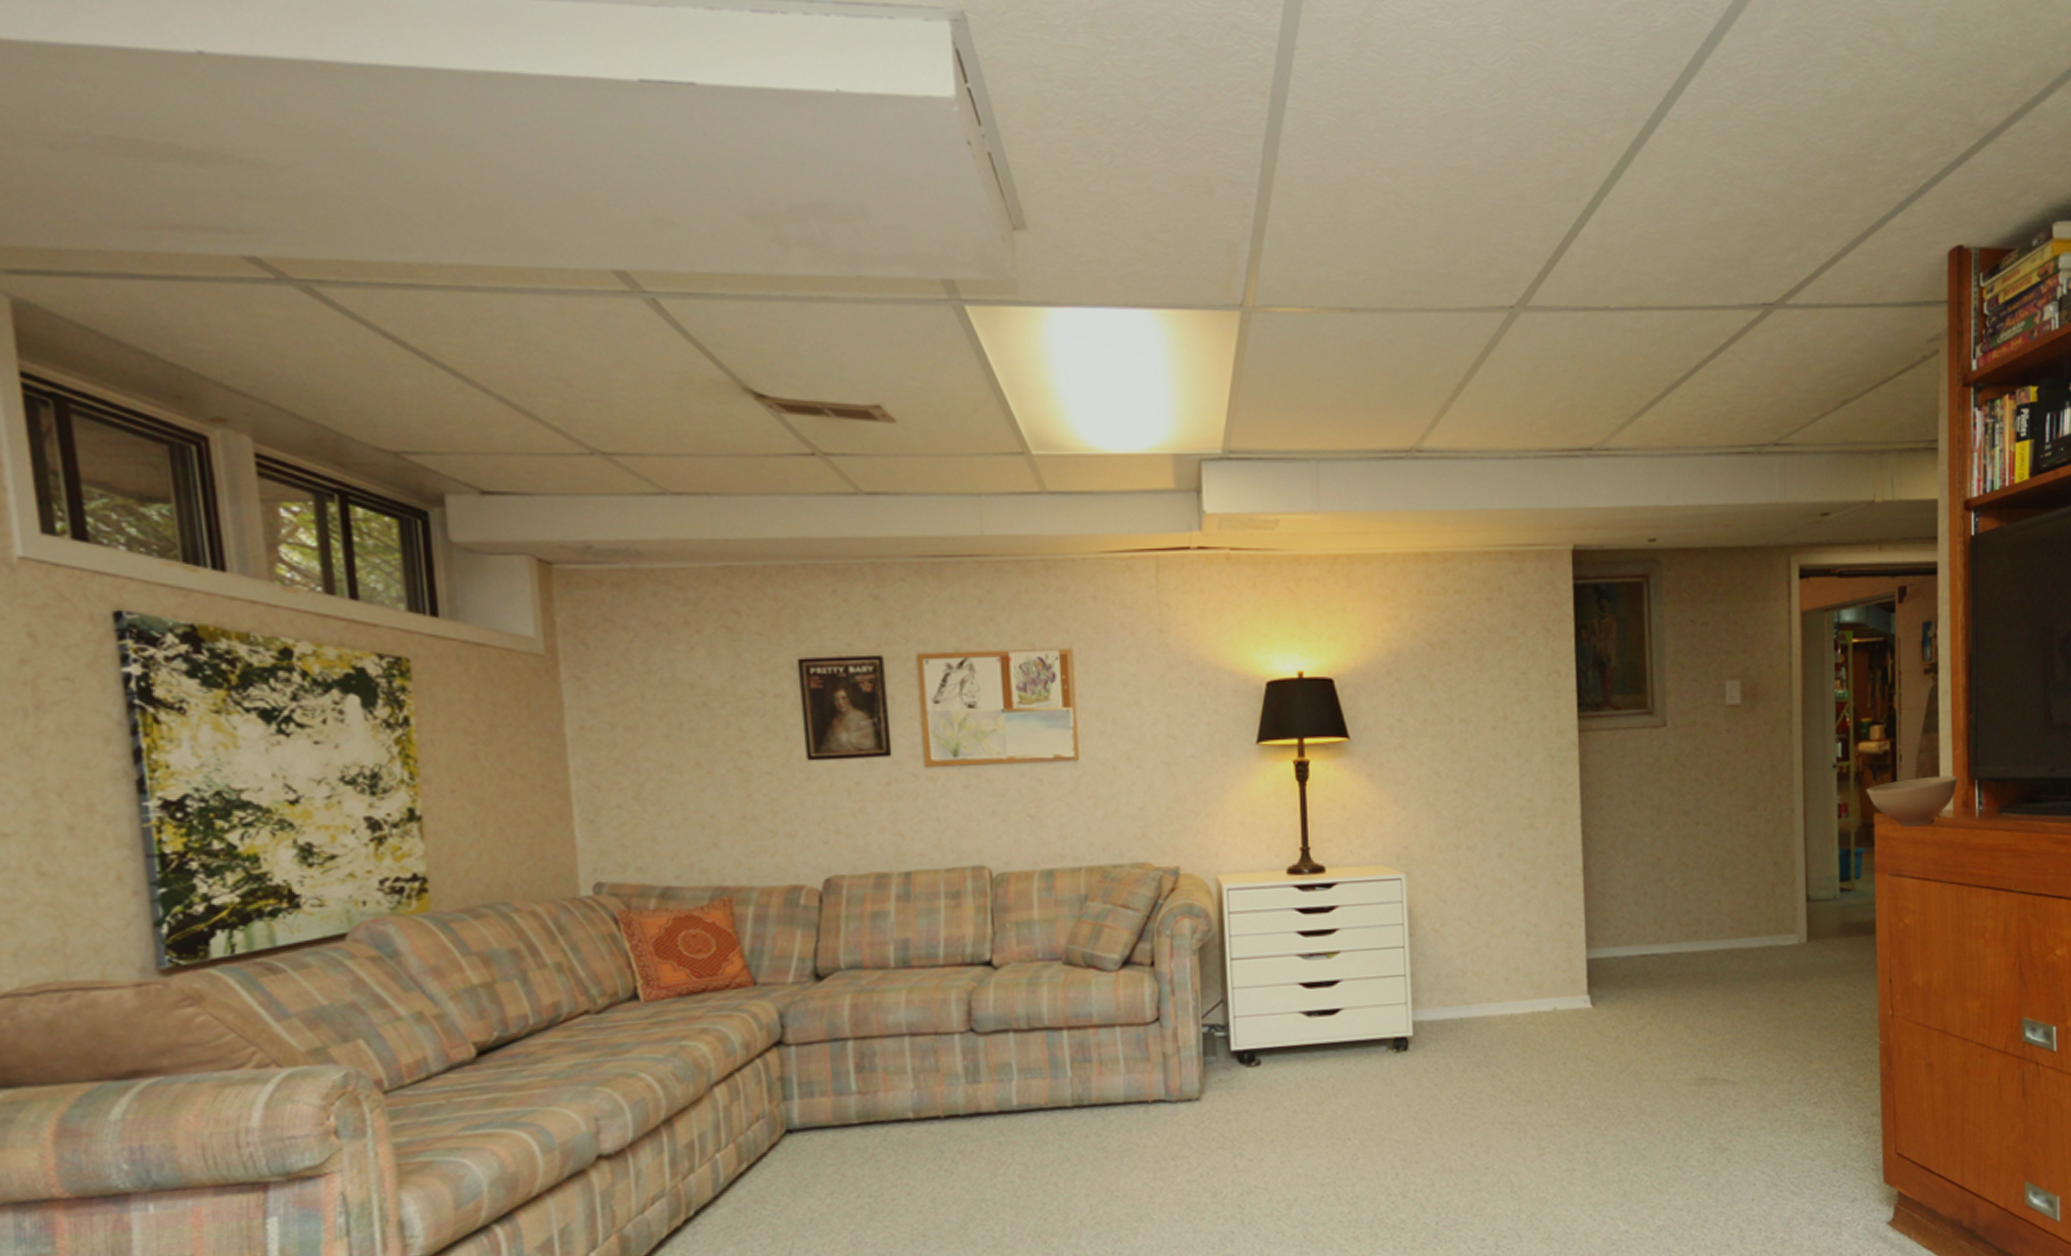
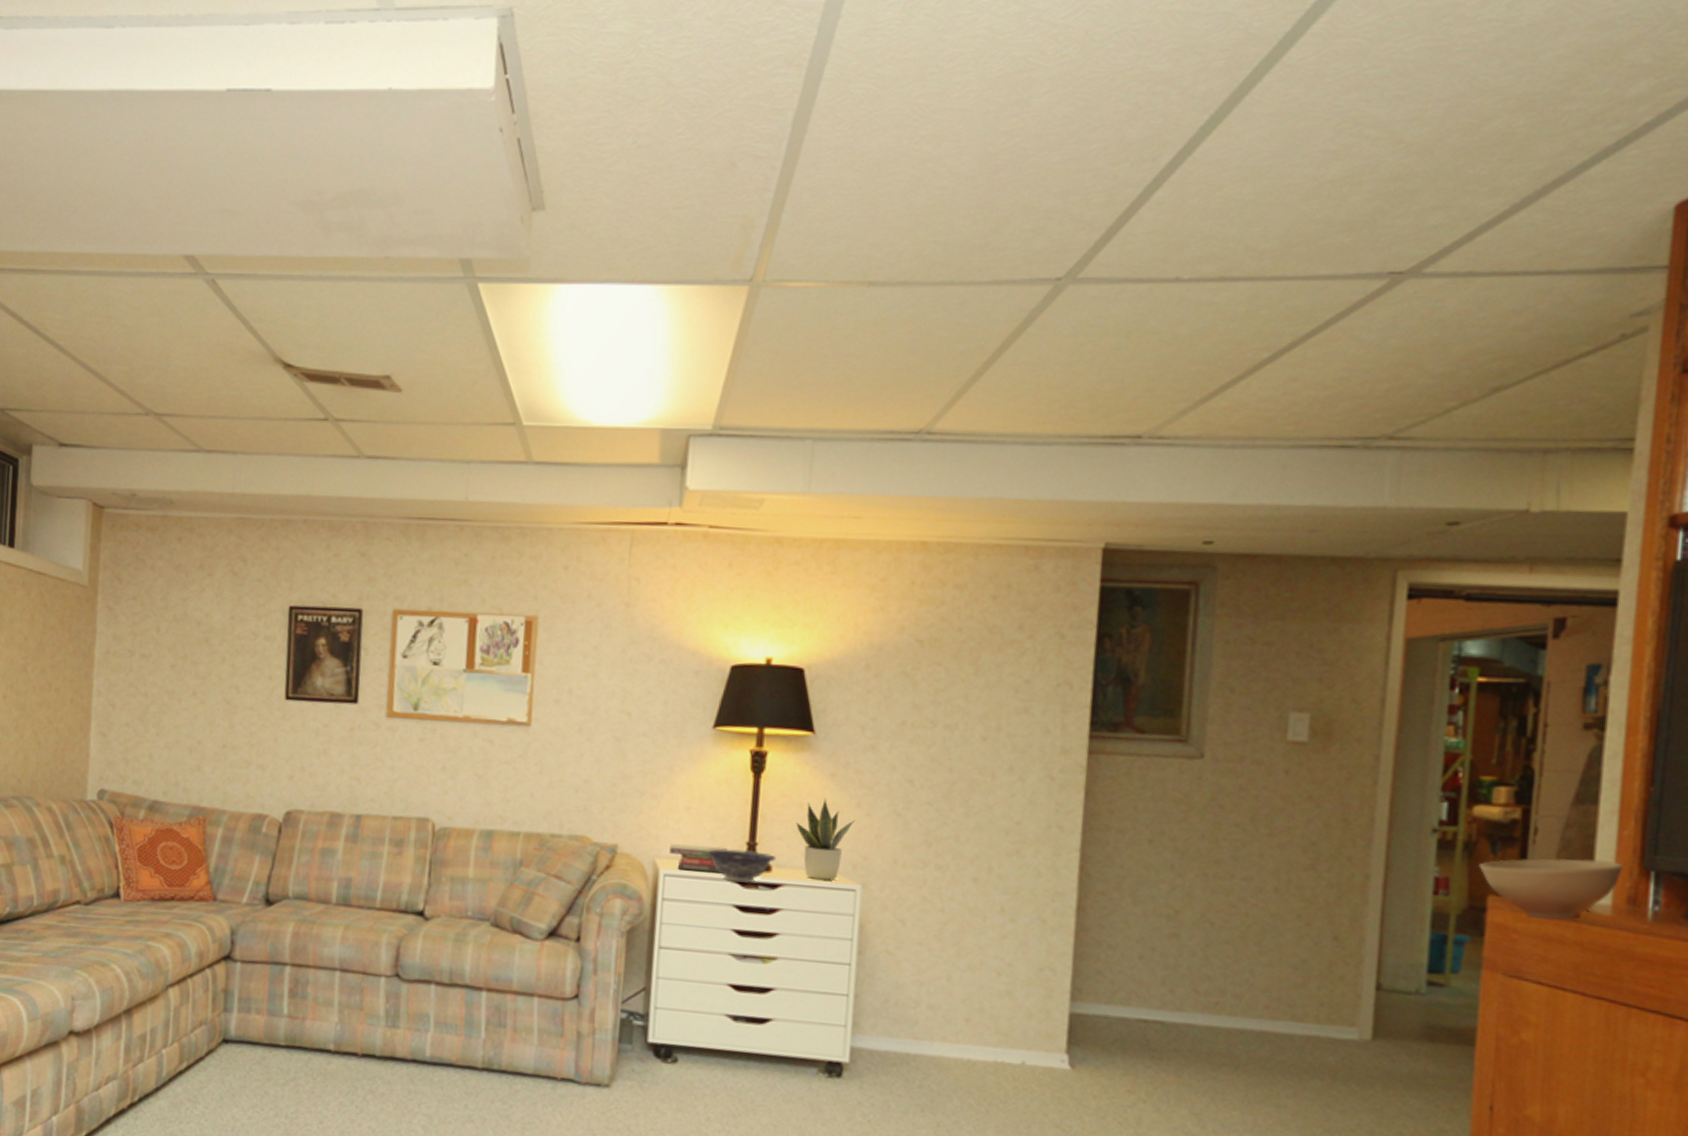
books: none [1230,855,1284,883] -> present [670,843,728,873]
decorative bowl: none [1263,855,1328,887] -> present [705,849,776,883]
potted plant: none [1342,799,1395,874] -> present [796,799,856,881]

